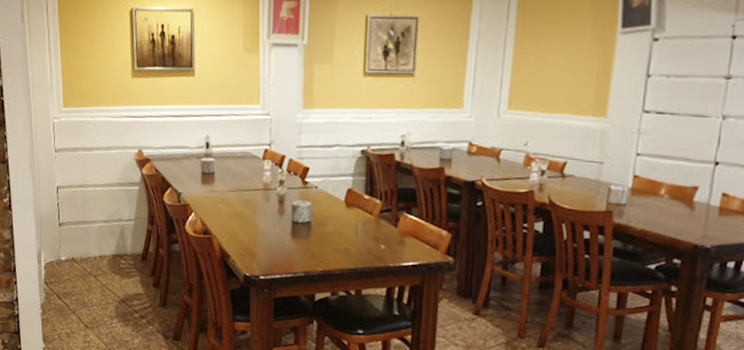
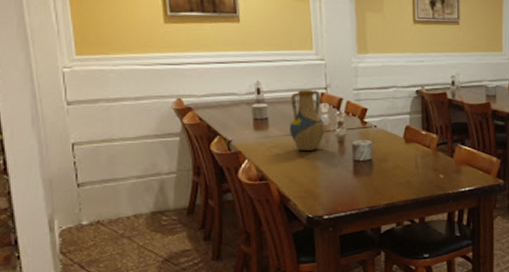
vase: none [233,145,267,208] -> present [290,90,325,151]

